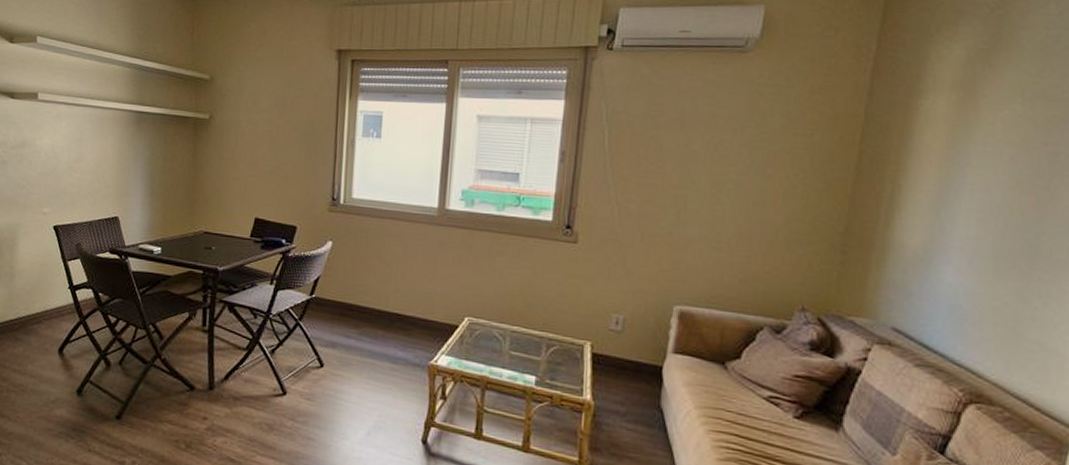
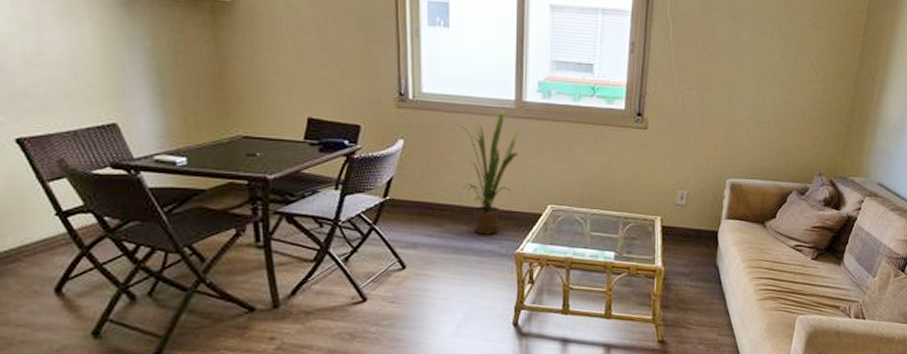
house plant: none [380,215,443,342] -> present [455,108,522,235]

